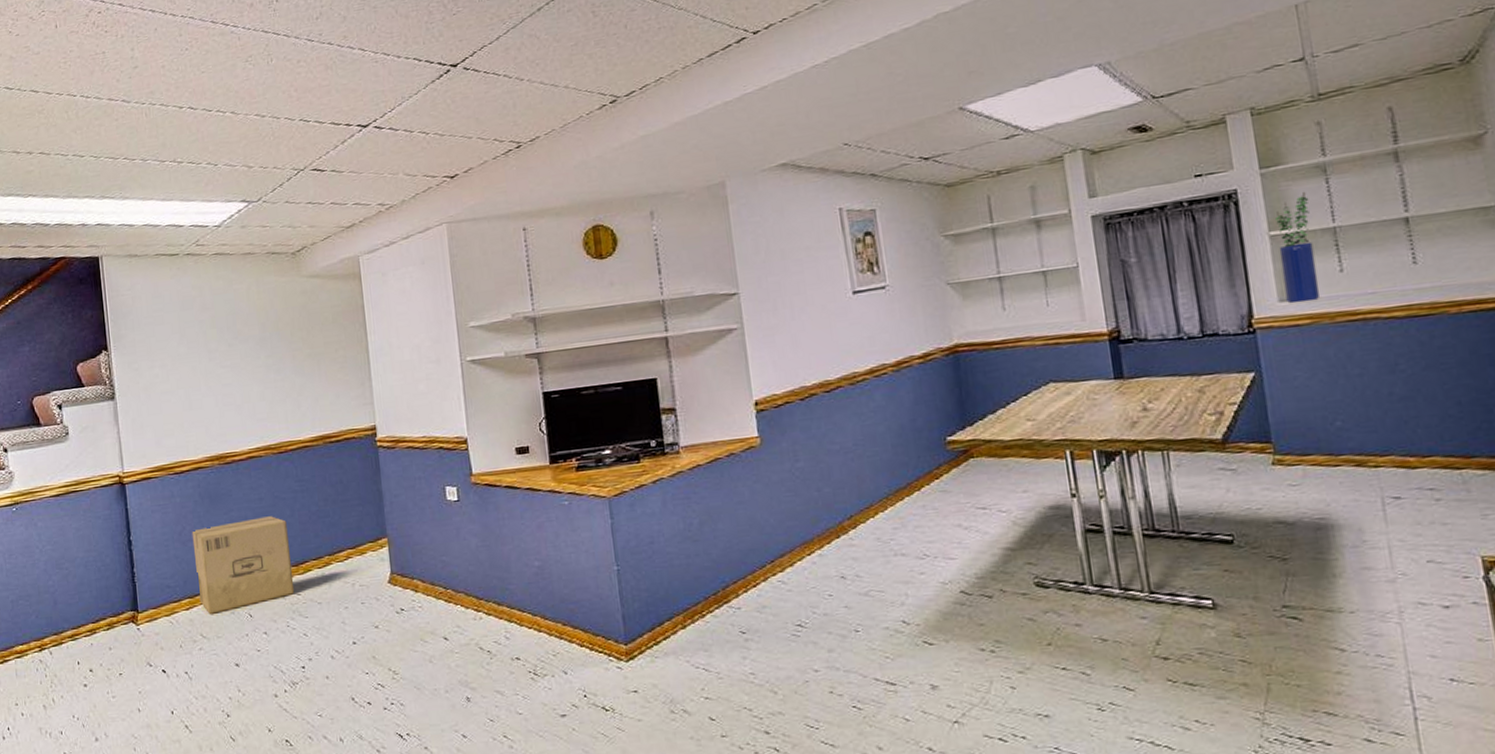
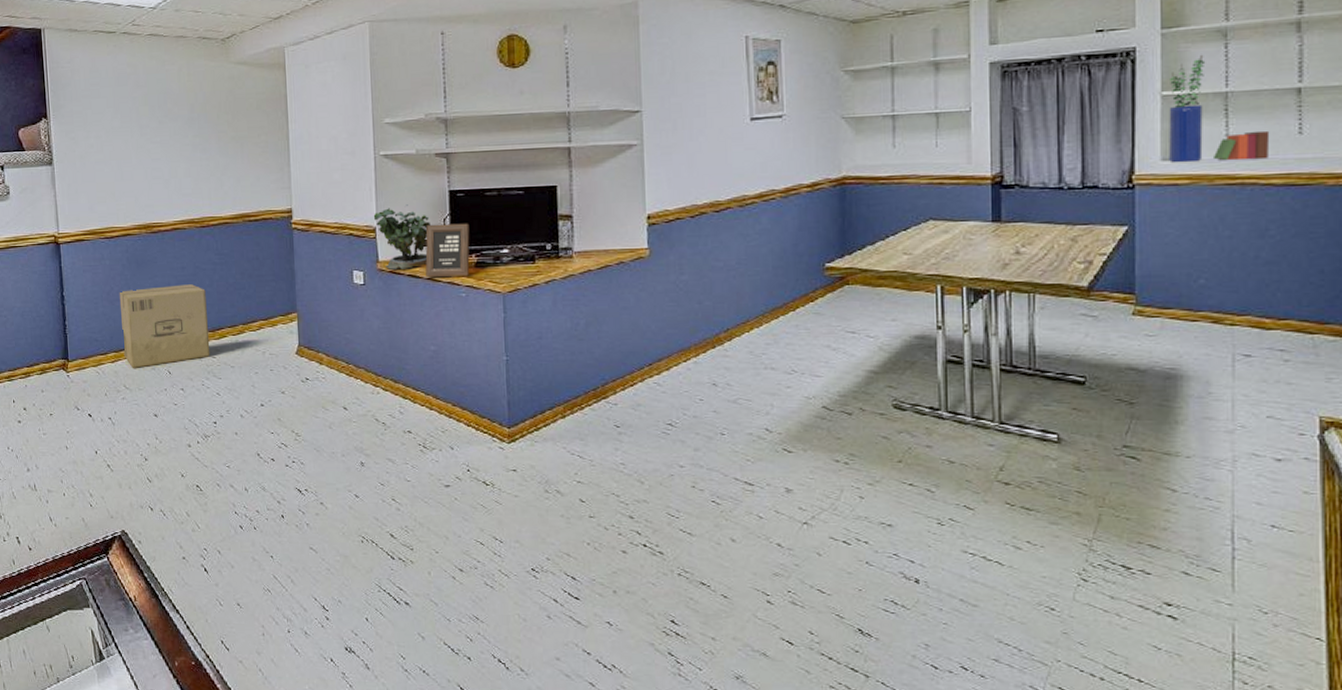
potted plant: none [463,411,525,482] -> present [373,204,430,270]
picture frame: none [521,425,571,487] -> present [425,223,470,277]
books: none [1330,262,1387,298] -> present [1212,130,1270,162]

